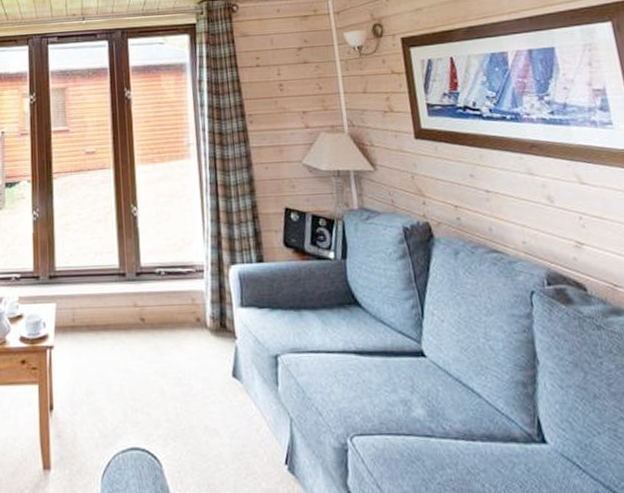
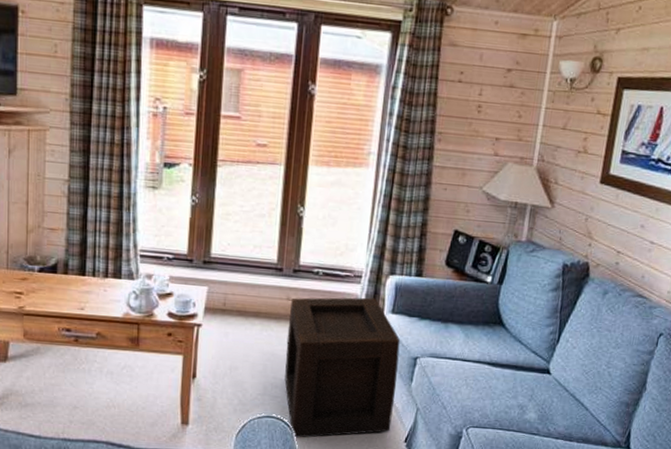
wooden crate: none [138,292,267,473] -> present [284,297,401,438]

